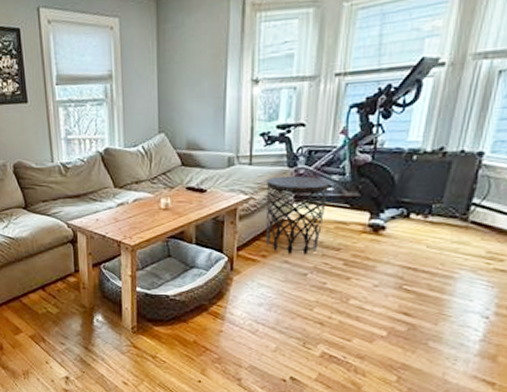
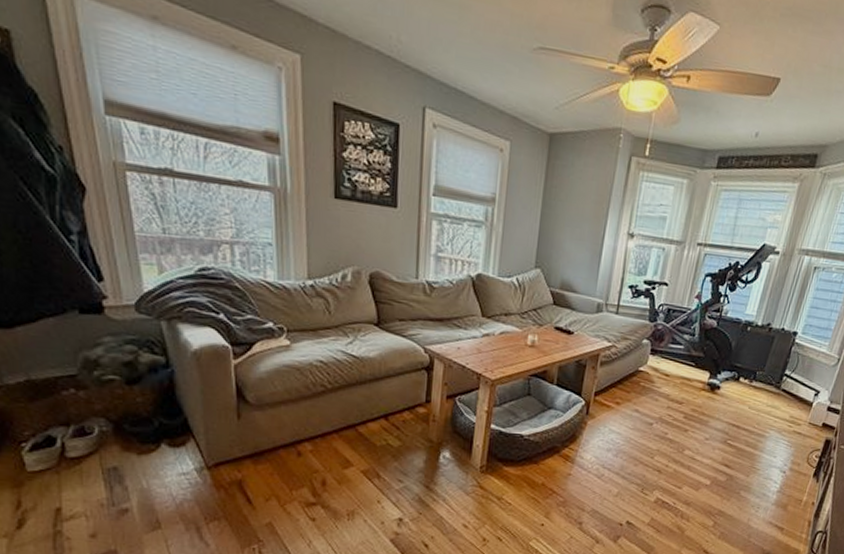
side table: present [265,175,330,255] -> none [621,328,682,406]

